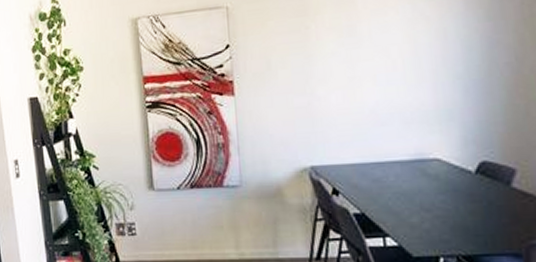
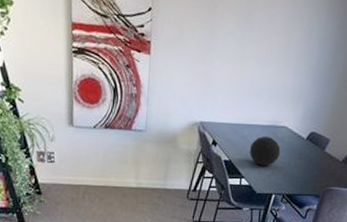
decorative orb: none [389,174,439,218] -> present [250,136,281,167]

